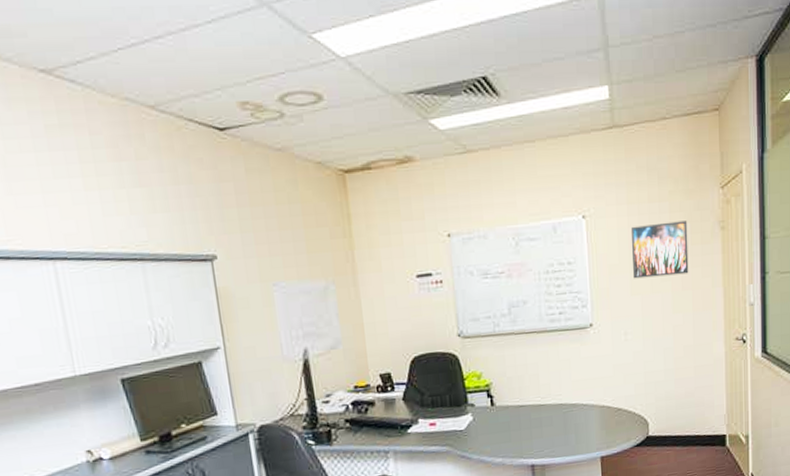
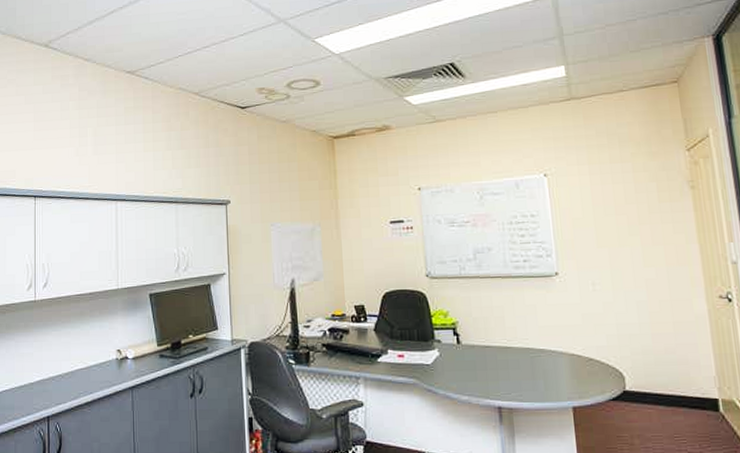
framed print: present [630,220,689,279] -> none [593,180,659,232]

